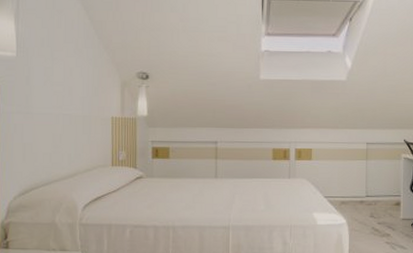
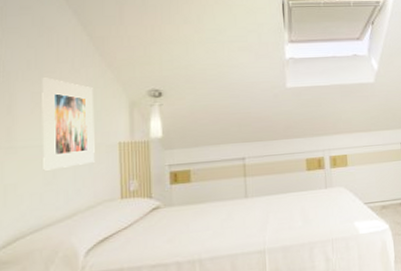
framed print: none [52,55,93,135] -> present [42,77,95,171]

